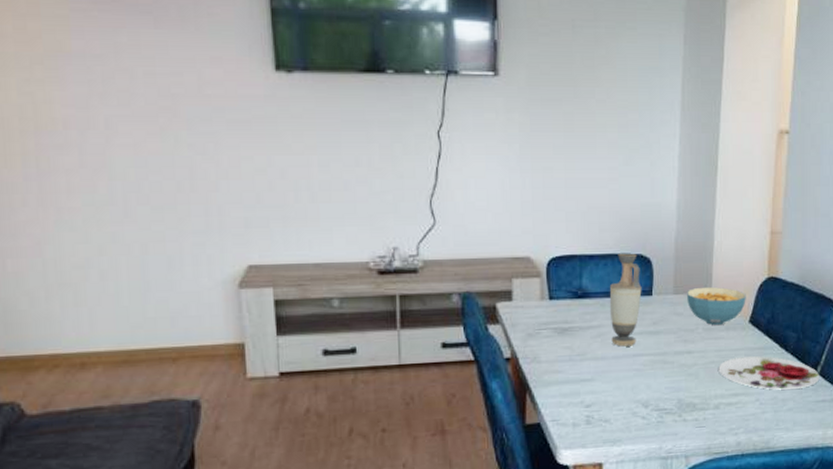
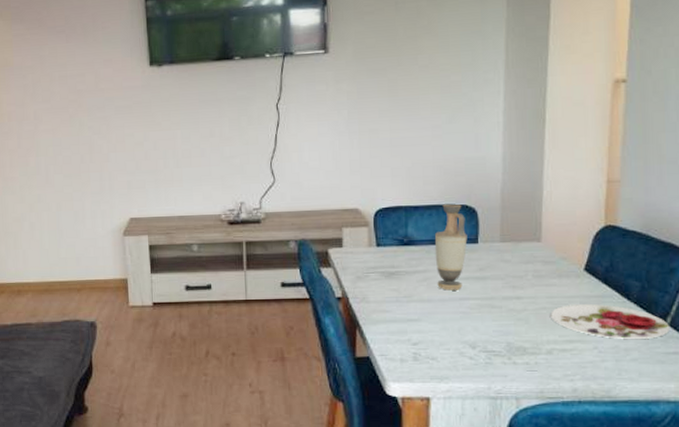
cereal bowl: present [687,286,746,325] -> none [515,235,580,272]

